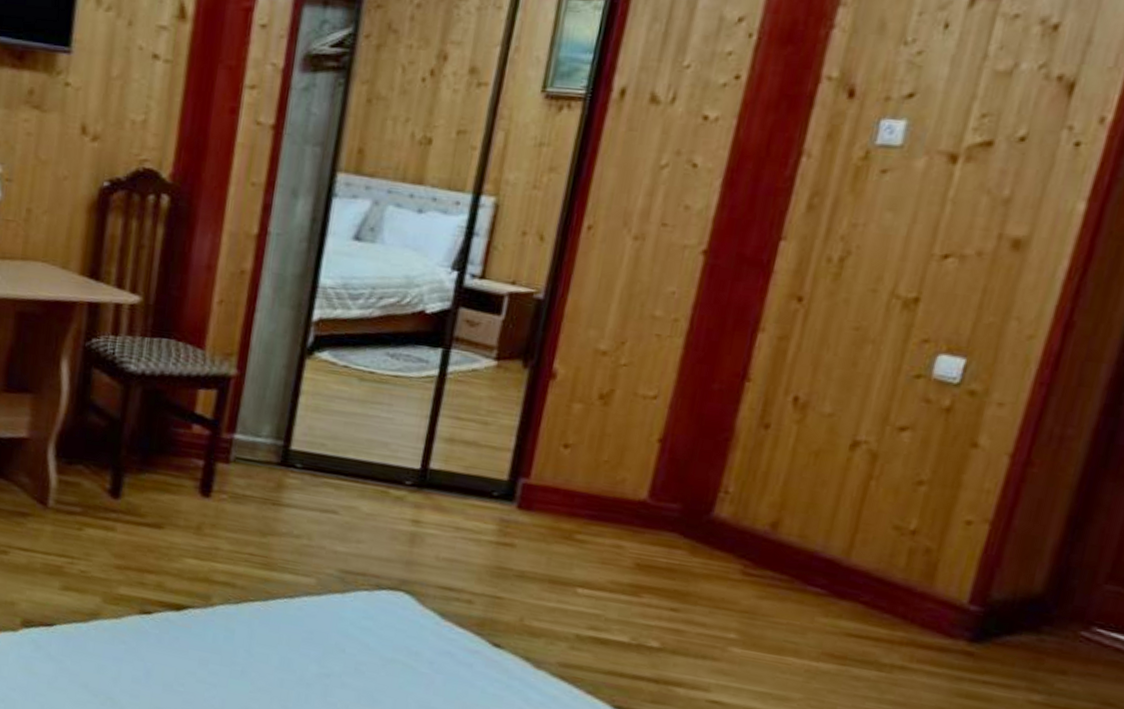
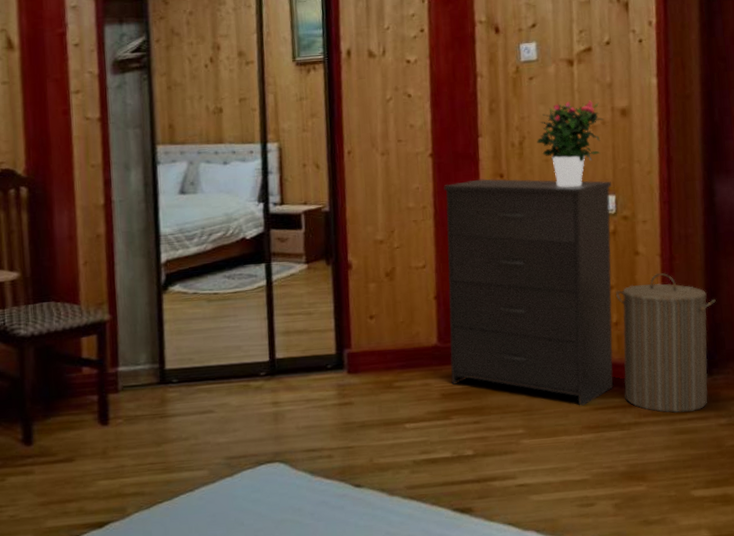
dresser: none [653,295,965,627] -> present [444,178,614,406]
potted flower: none [867,214,981,336] -> present [537,100,604,187]
laundry hamper: none [896,478,1080,675] -> present [616,273,716,413]

